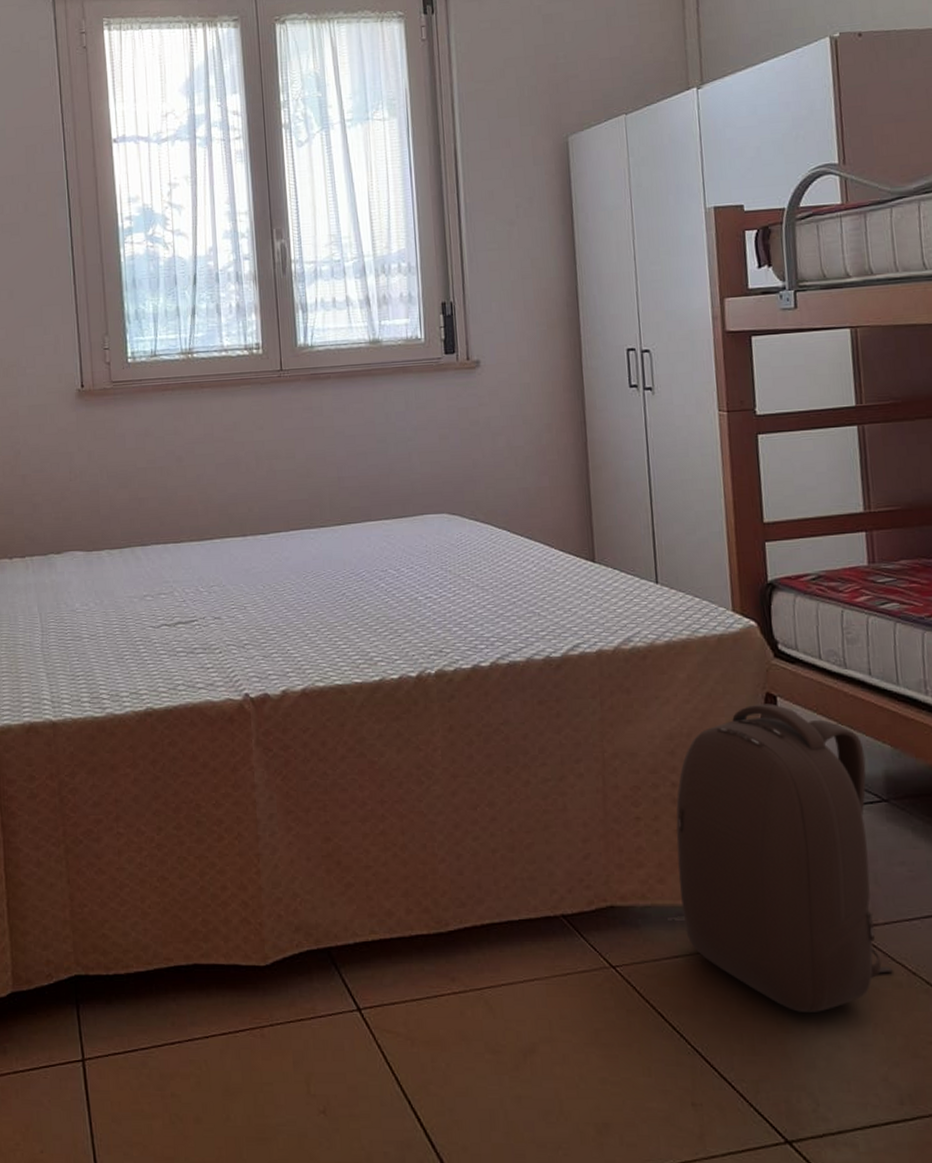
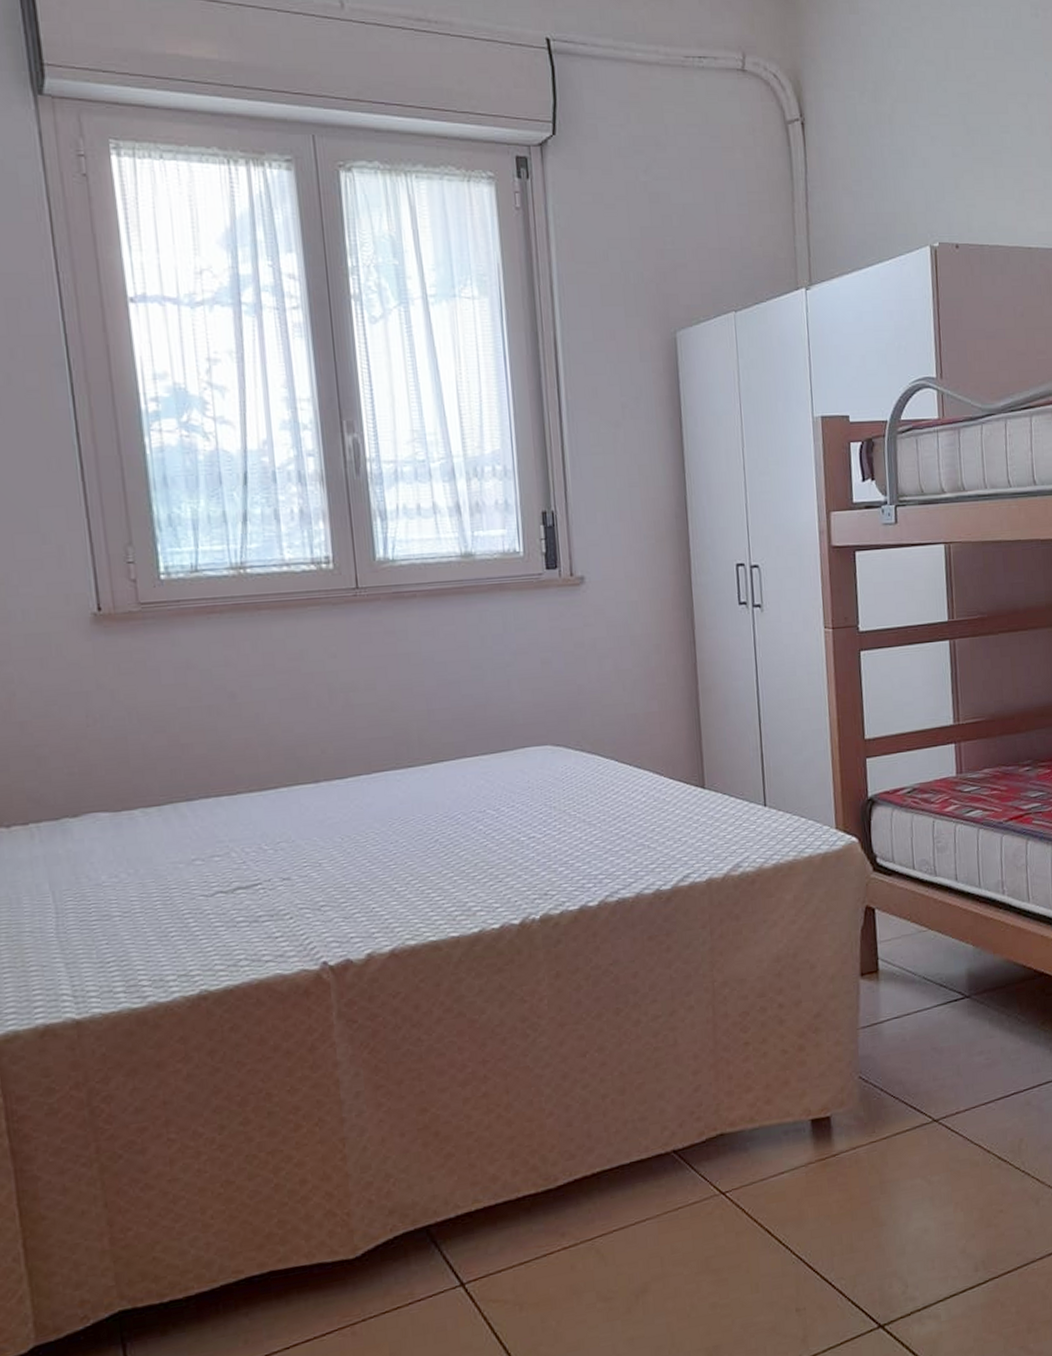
backpack: present [676,704,894,1012] -> none [782,916,972,1205]

